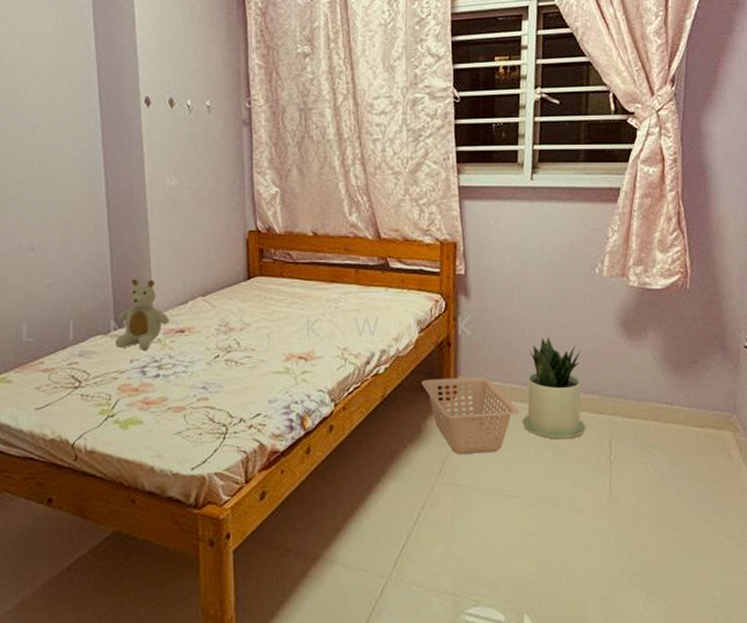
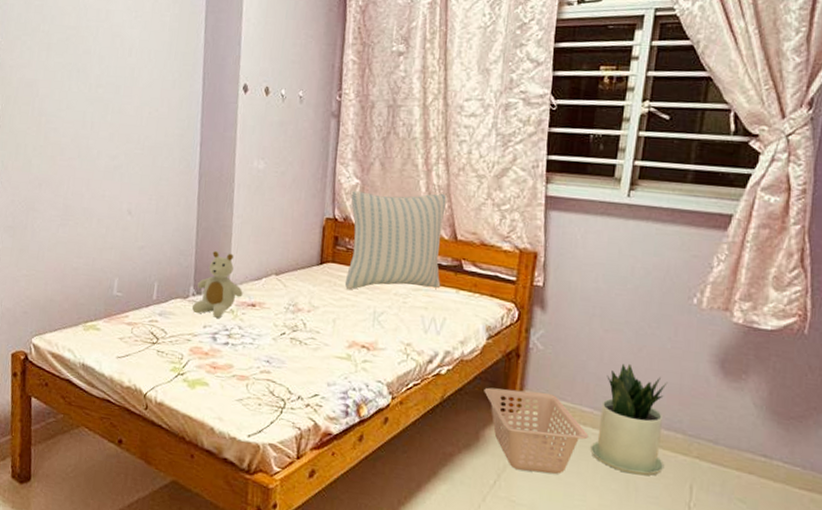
pillow: none [272,193,370,301] -> present [344,191,447,289]

